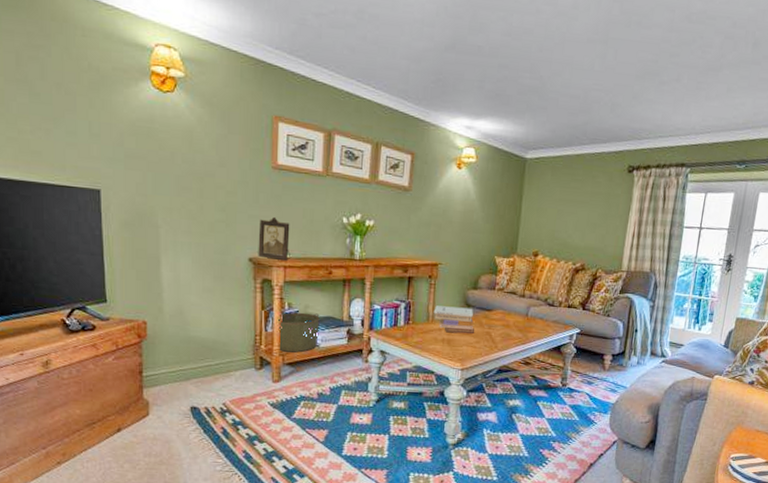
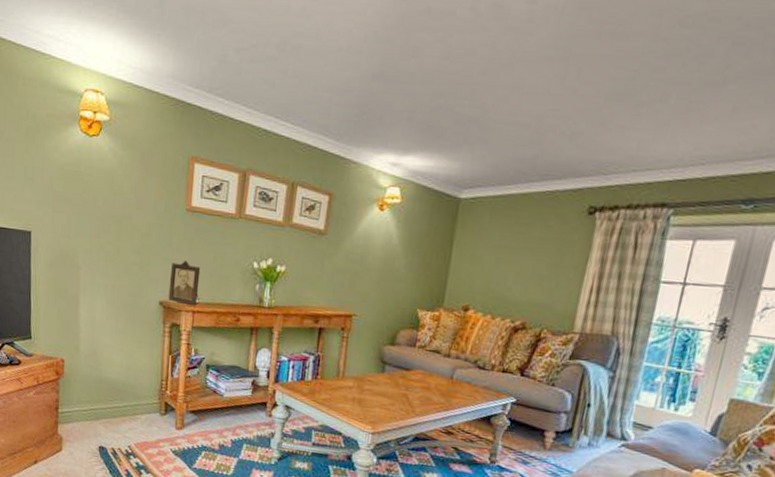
basket: present [270,312,320,353] -> none [177,359,225,401]
books: present [433,305,474,334] -> none [344,361,389,394]

